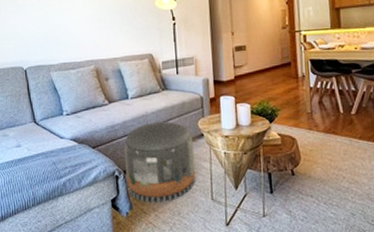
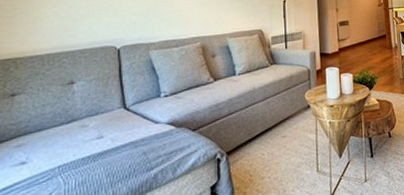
pouf: present [124,121,196,204] -> none [228,95,302,185]

